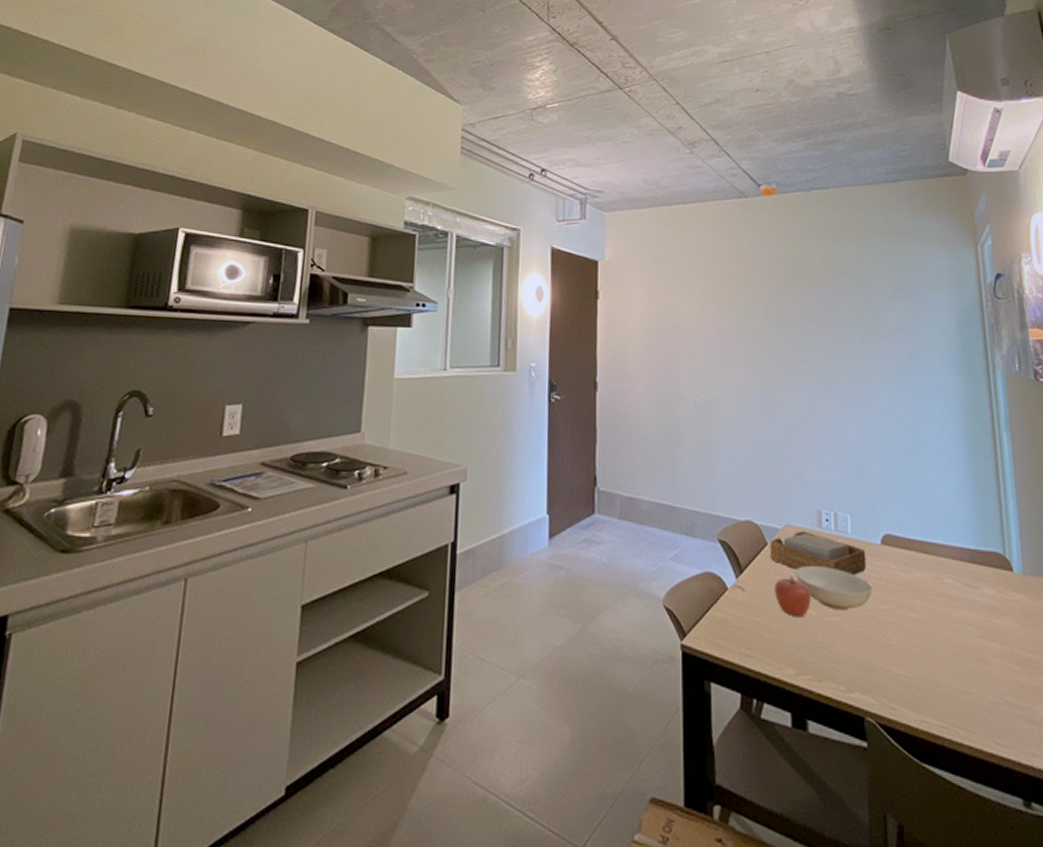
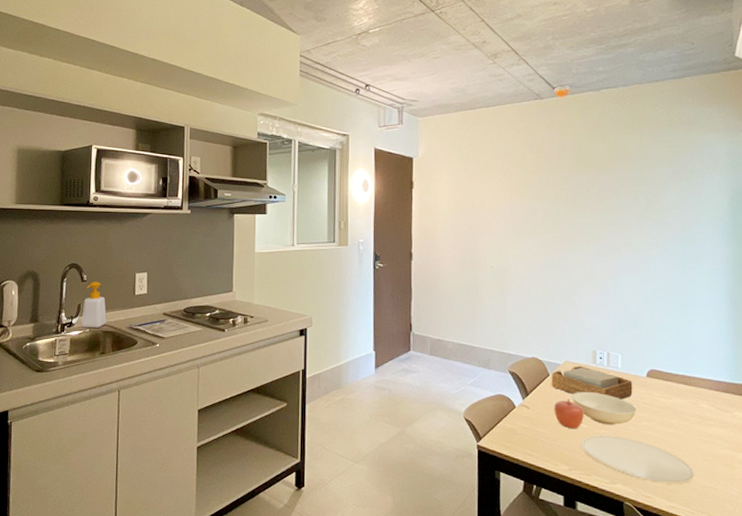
soap bottle: none [138,416,178,486] -> present [81,281,107,329]
plate: none [809,624,945,689] -> present [581,434,695,485]

